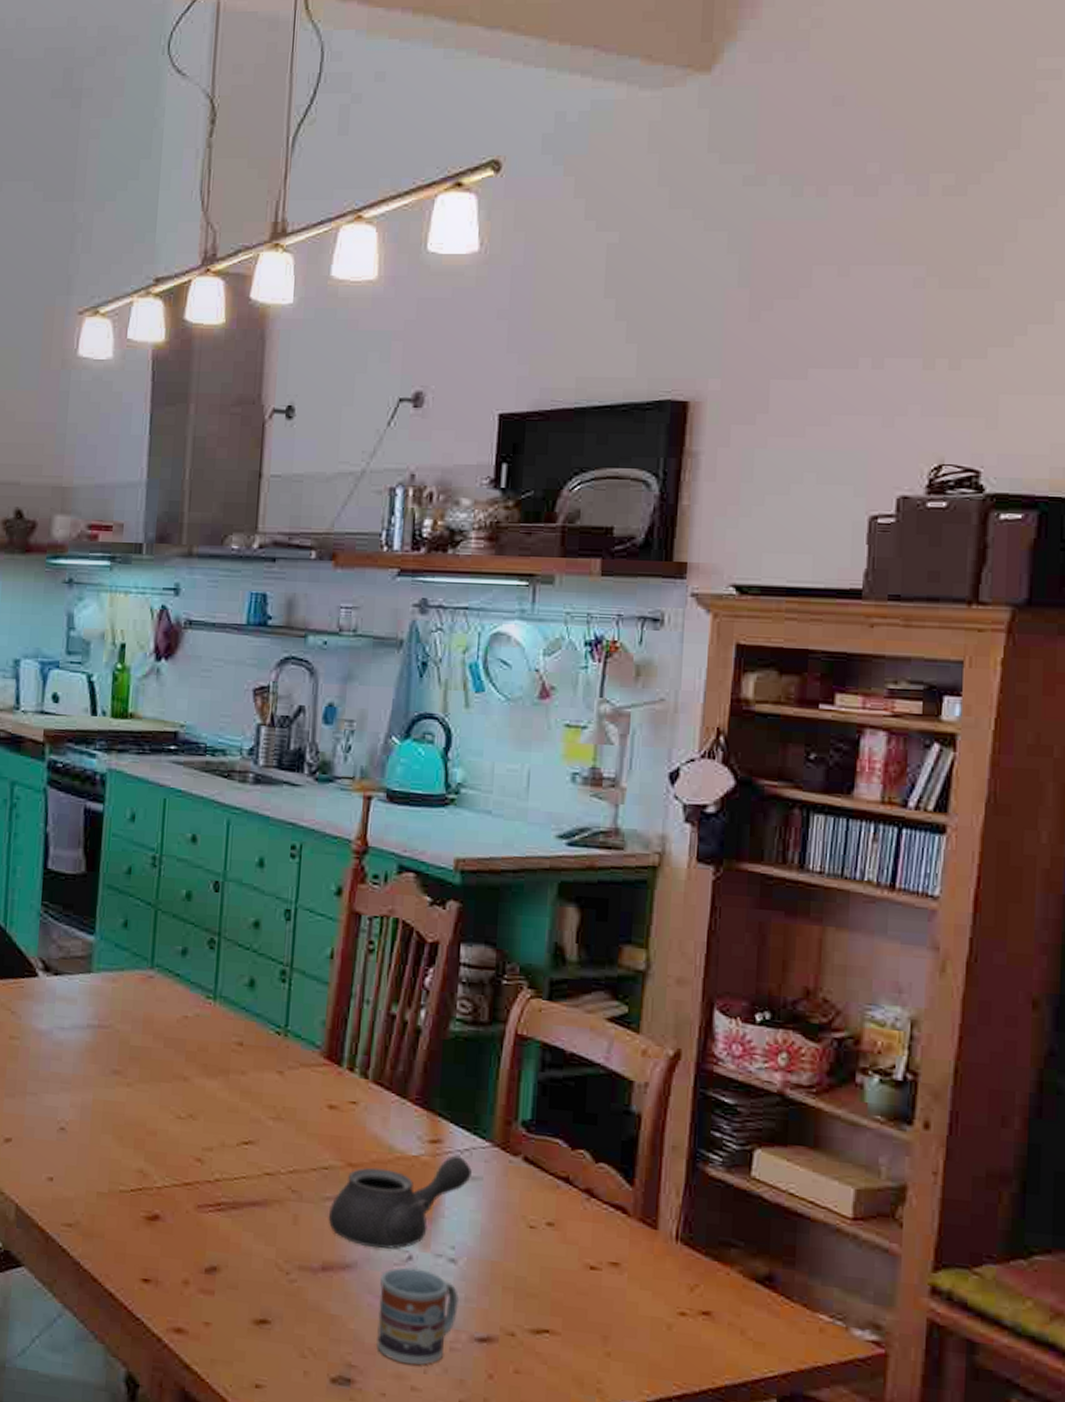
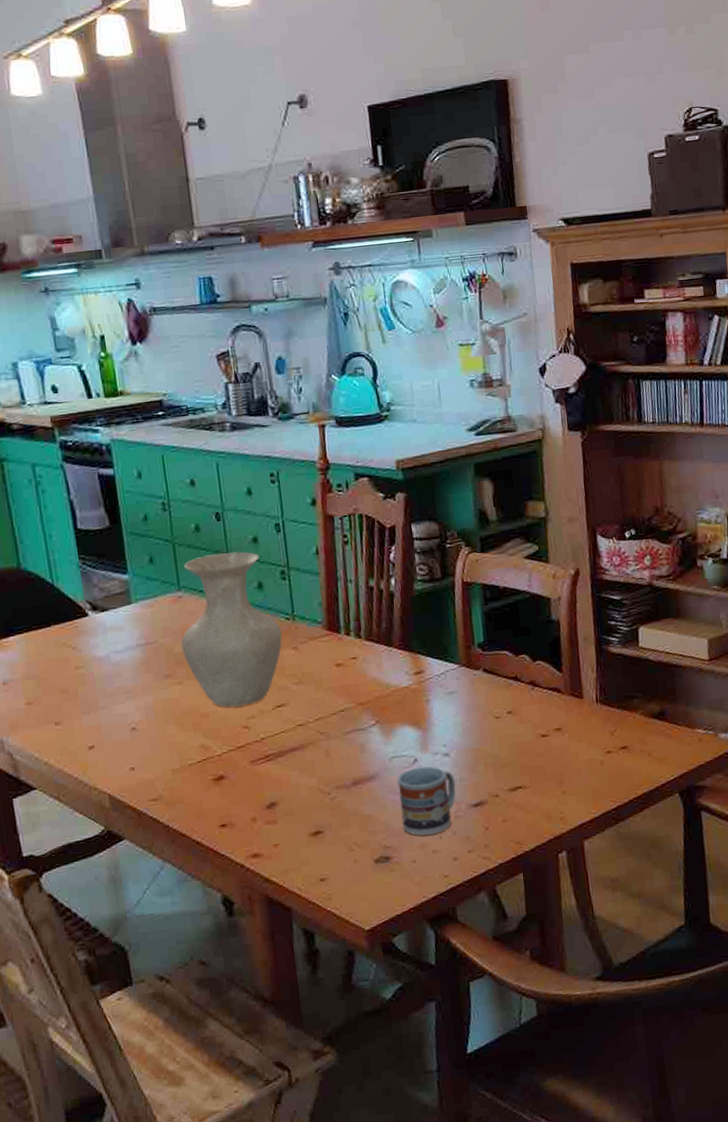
vase: none [140,931,268,1132] -> present [181,552,283,708]
teapot: present [328,1155,472,1249] -> none [350,679,449,761]

